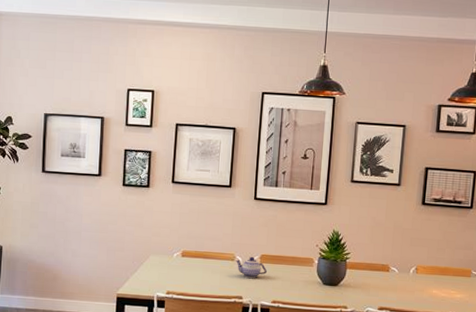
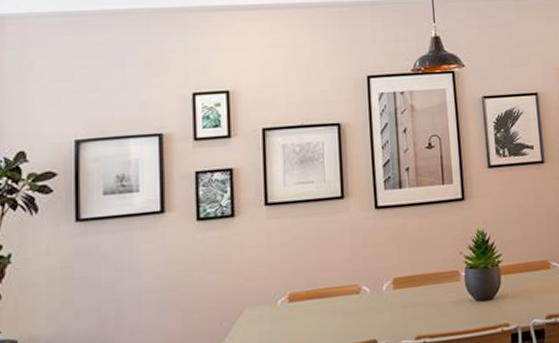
teapot: present [235,256,268,278] -> none [361,282,405,313]

